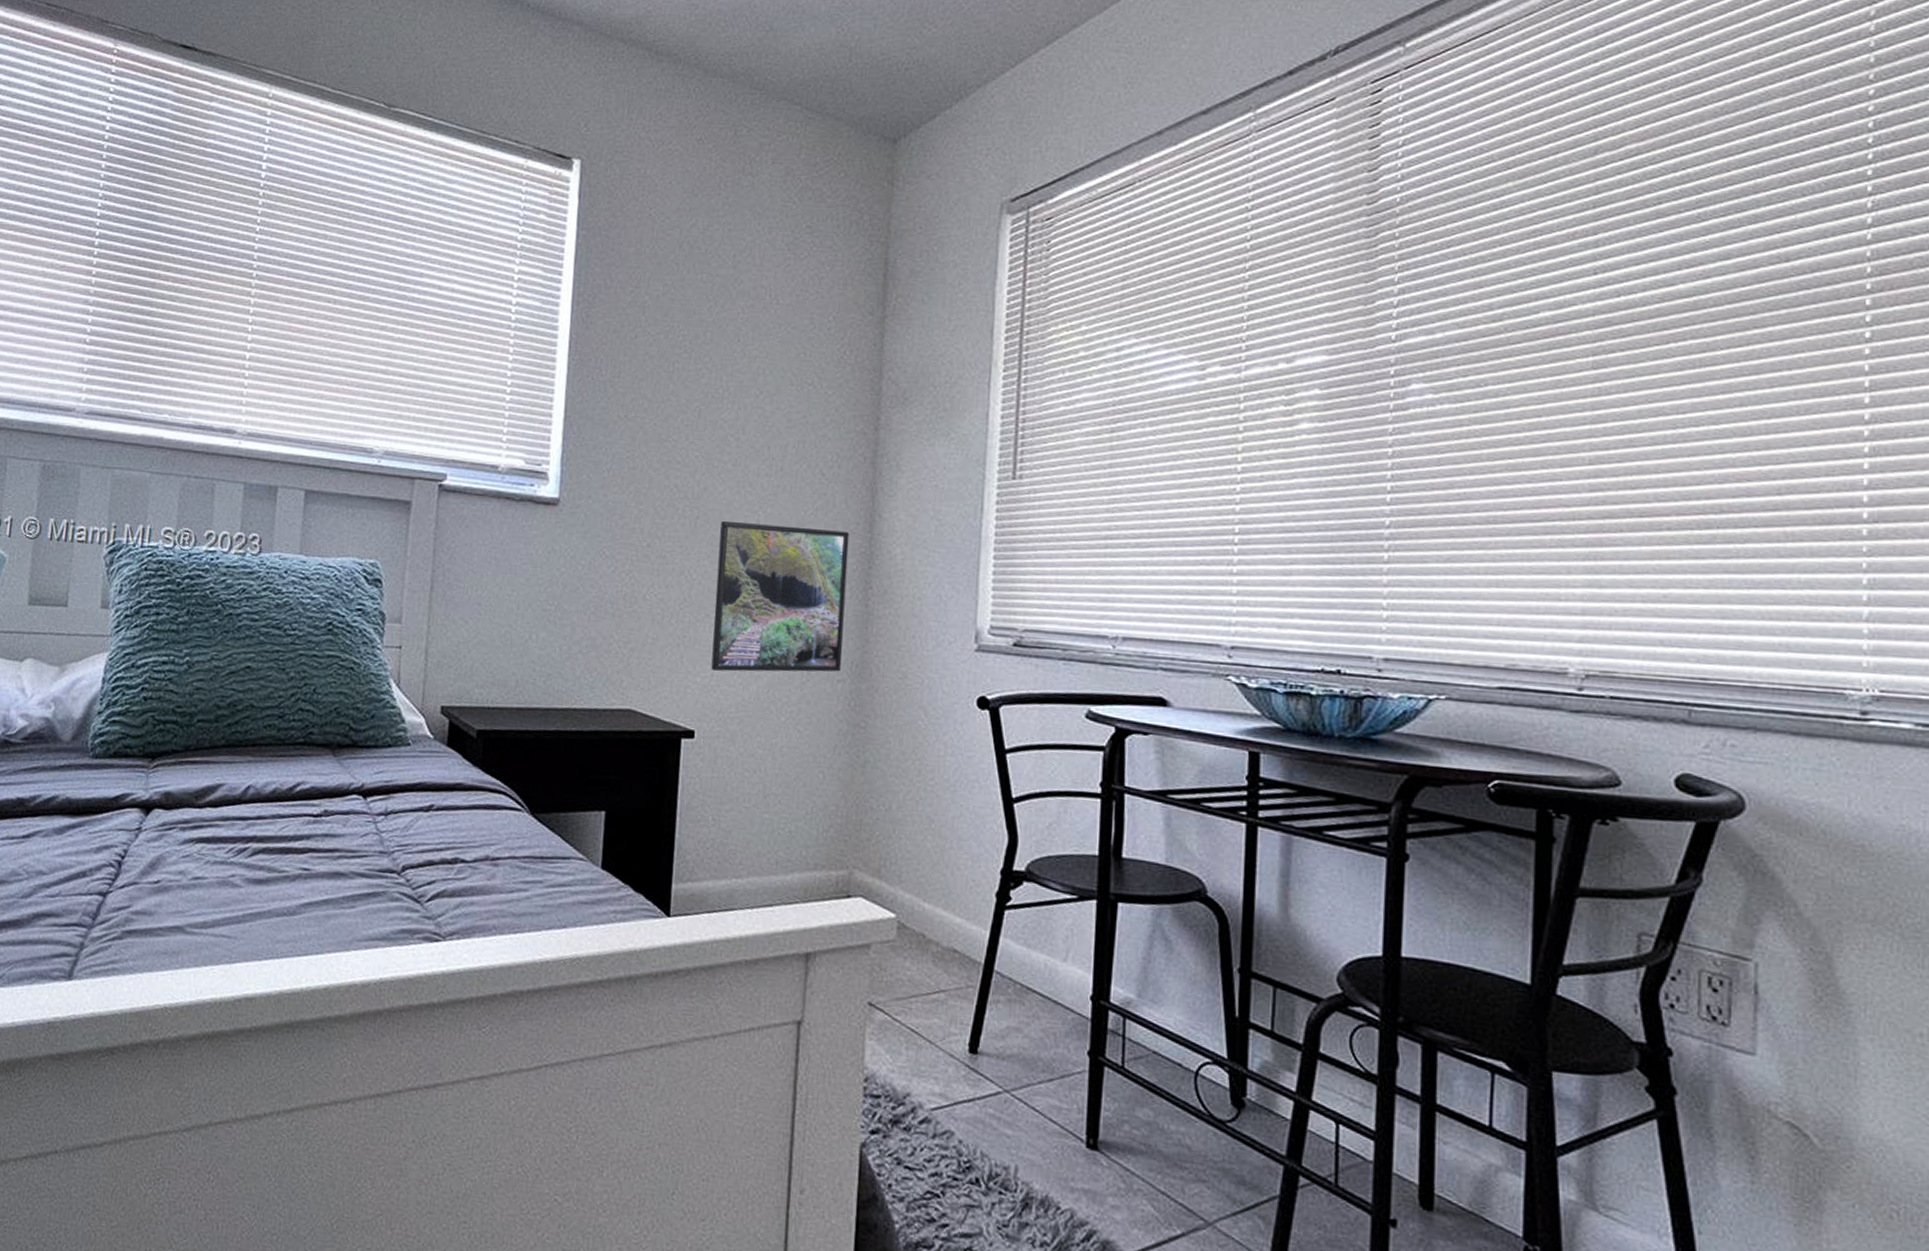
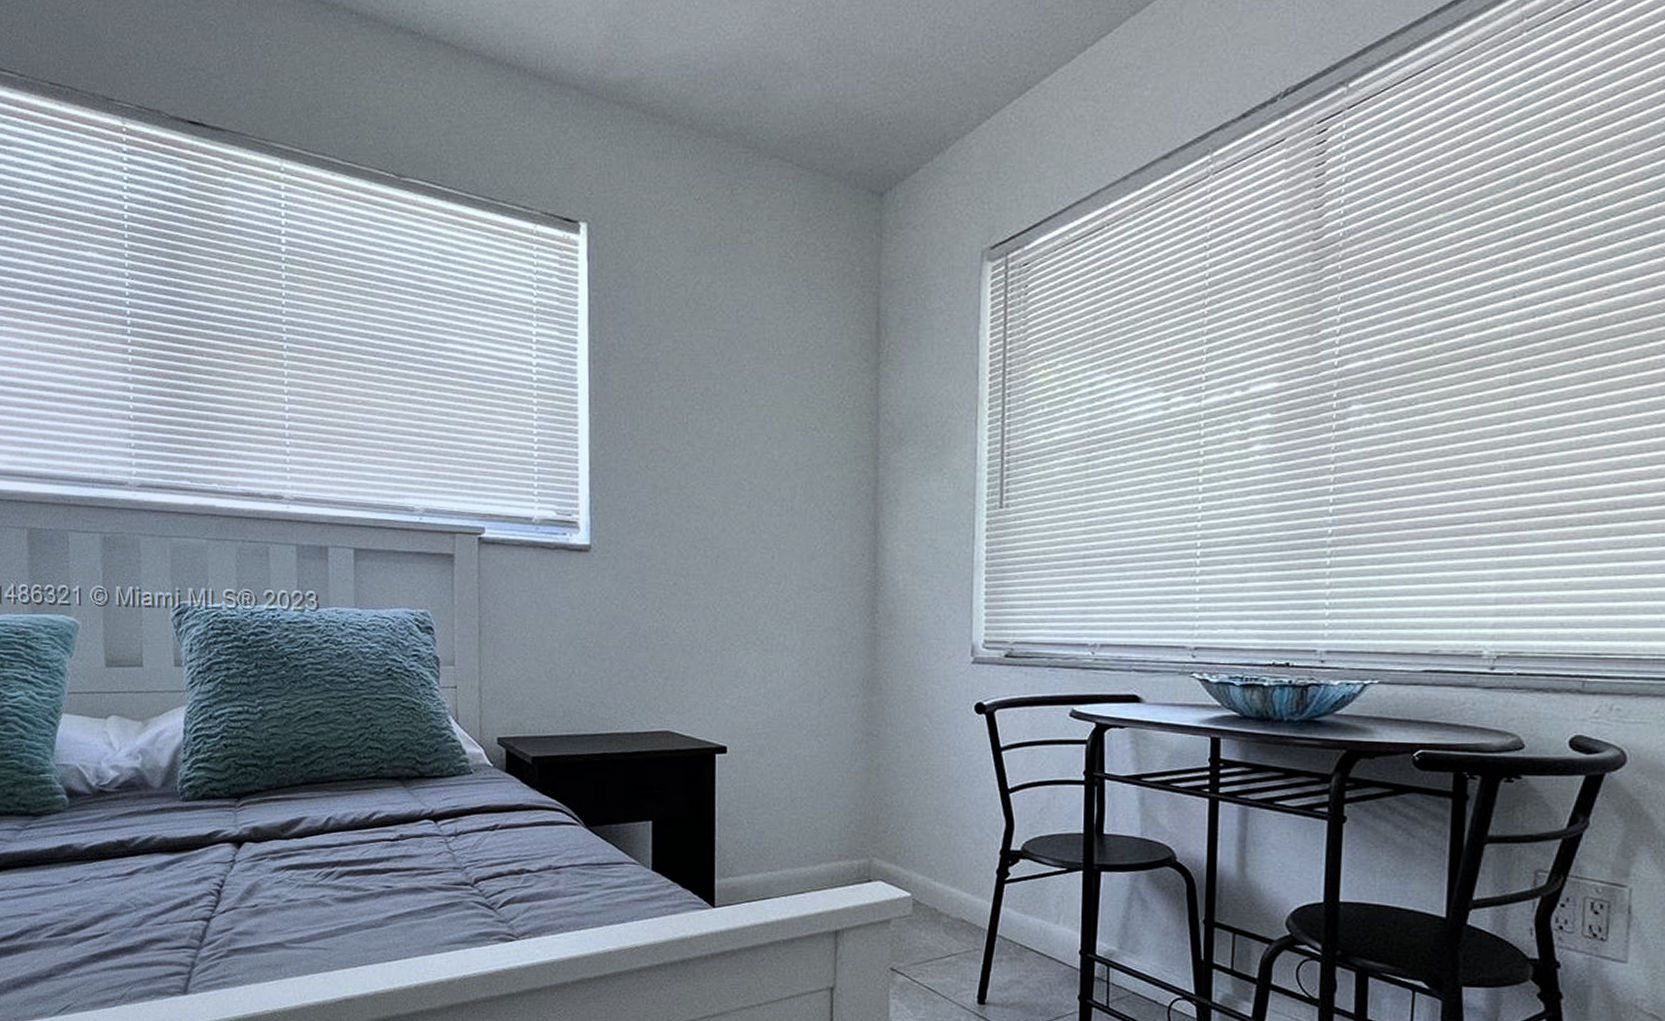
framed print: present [711,520,850,672] -> none [738,558,856,694]

